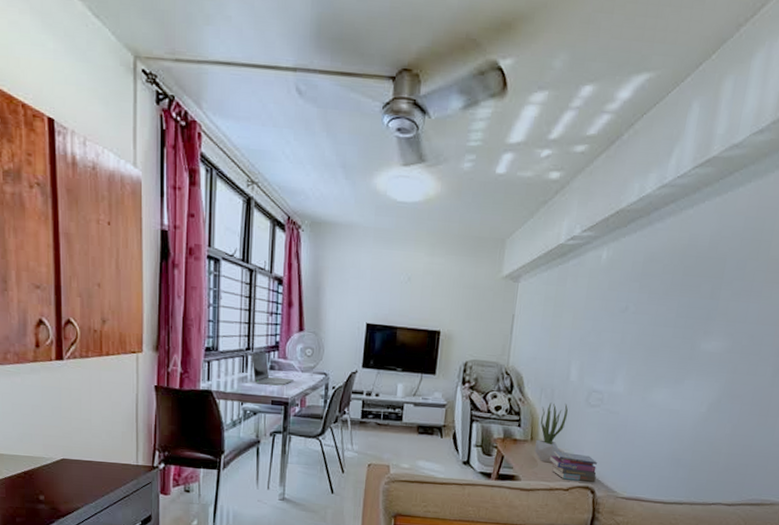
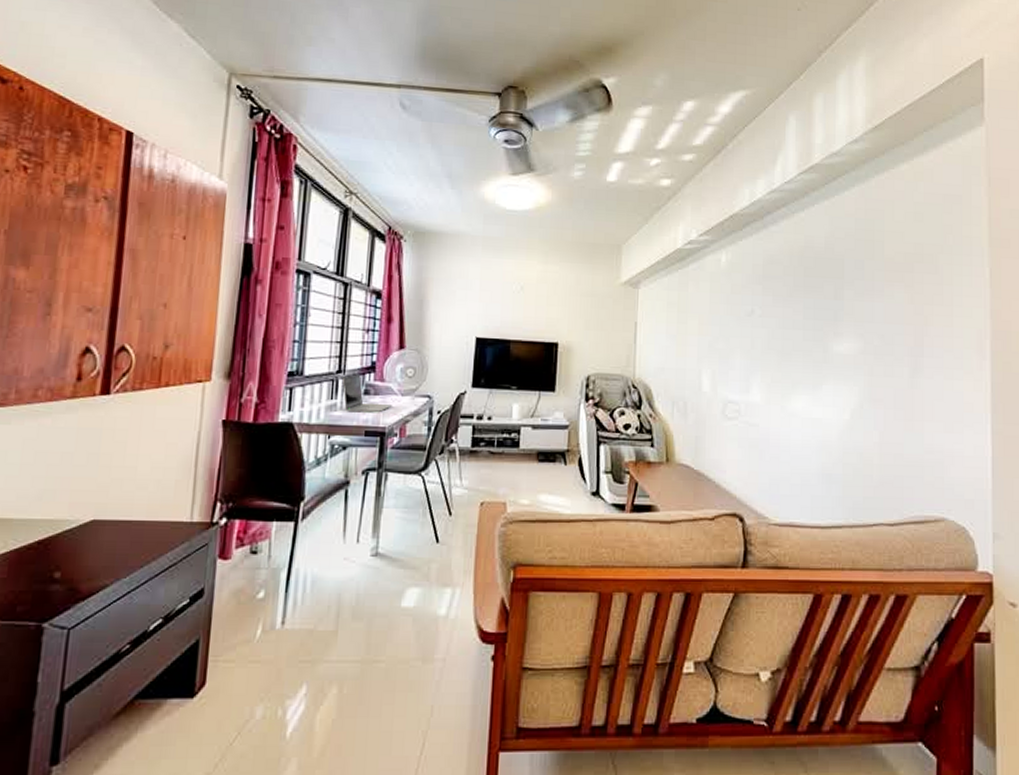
potted plant: present [535,402,568,463] -> none [672,417,704,488]
books: present [549,450,597,482] -> none [689,472,743,508]

